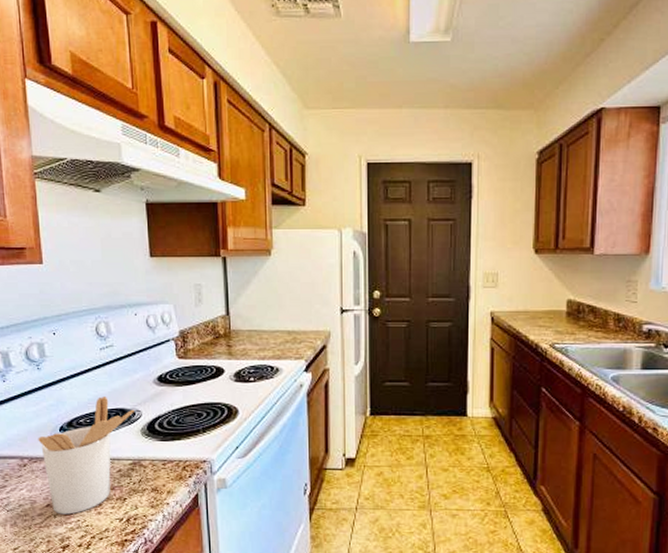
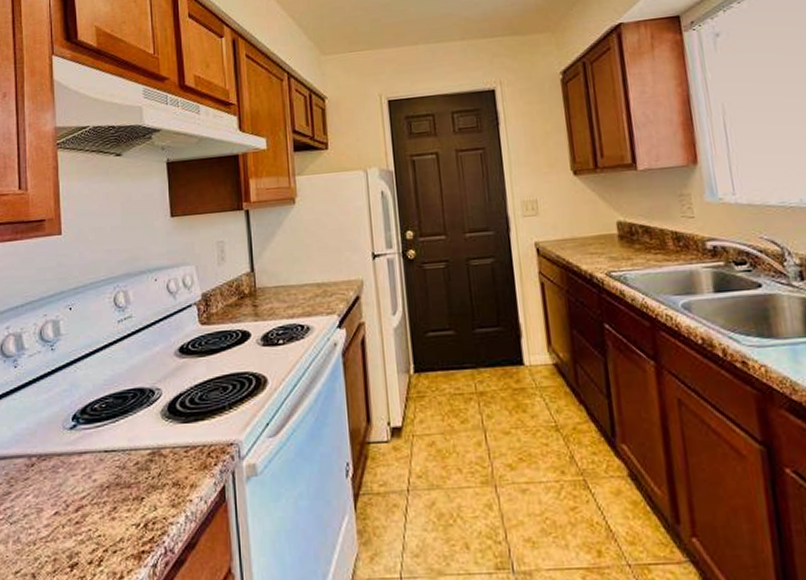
utensil holder: present [38,397,135,515] -> none [48,375,155,524]

